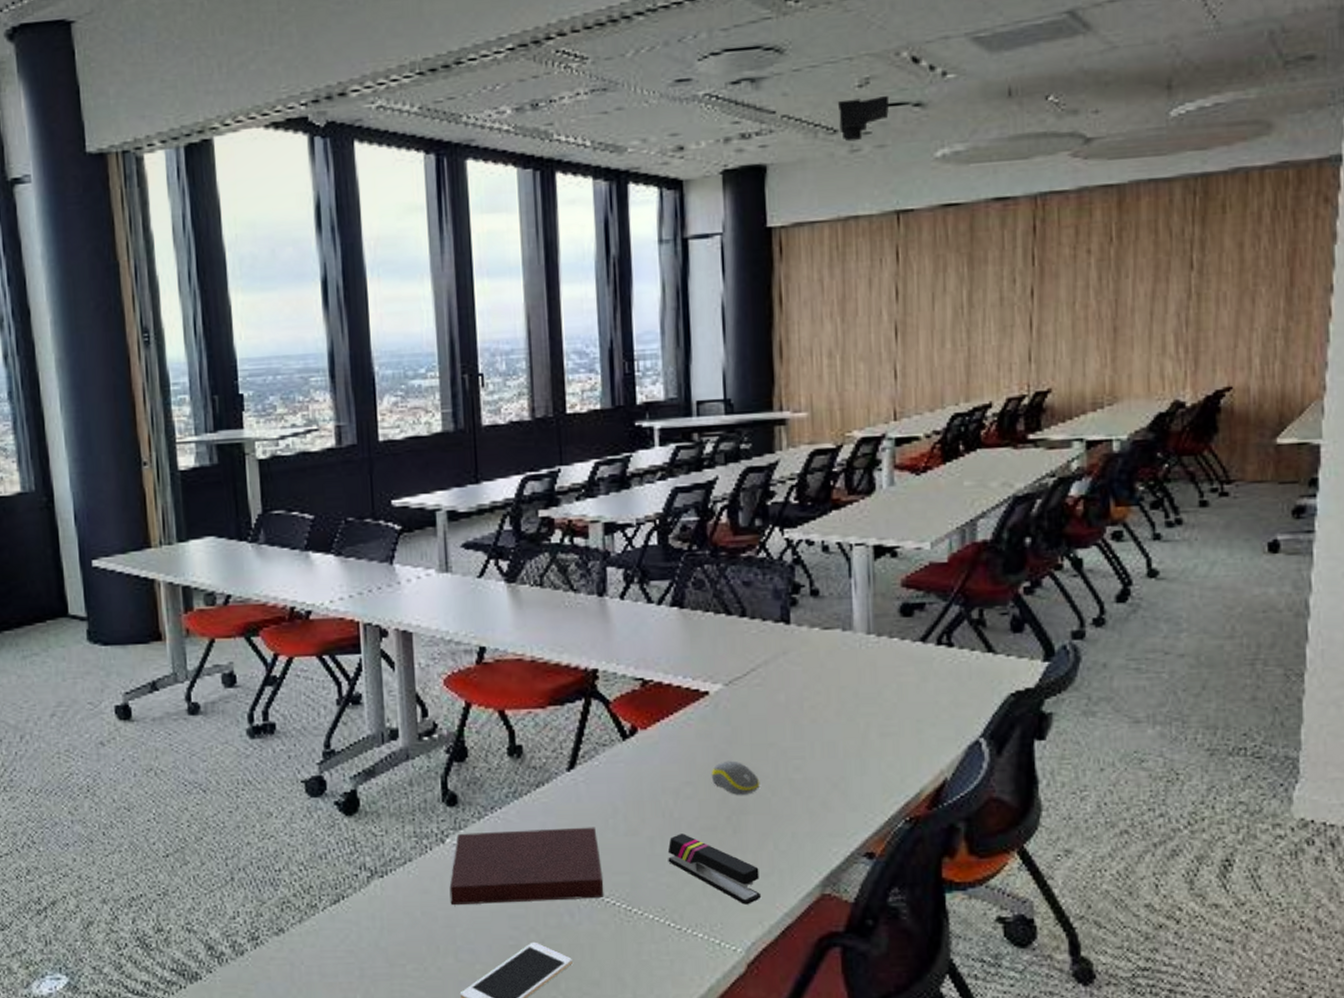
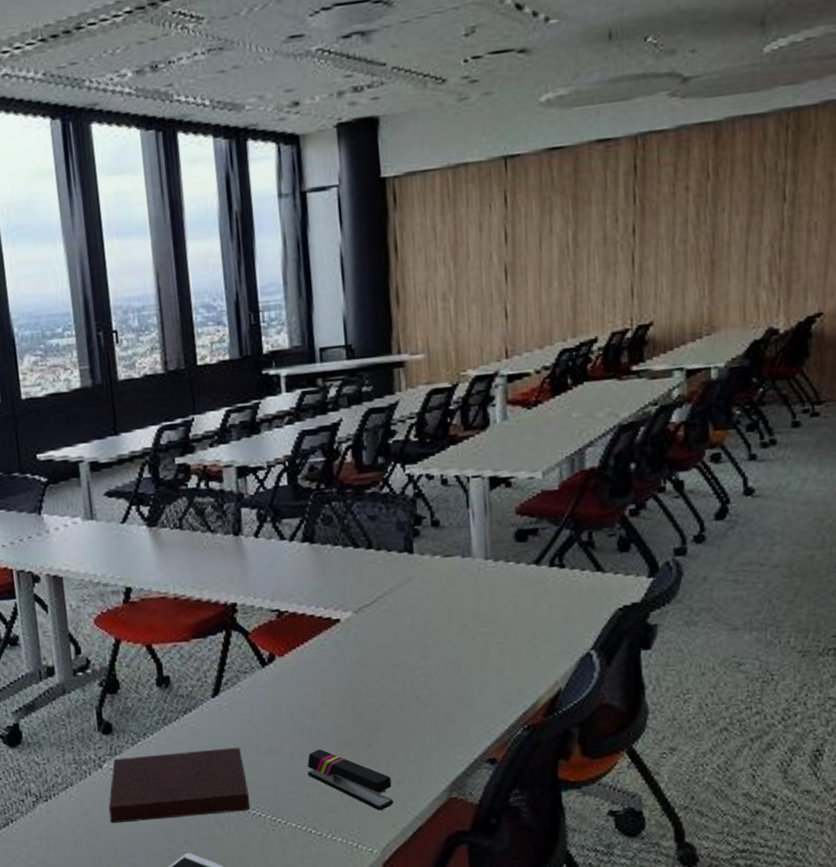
computer mouse: present [711,760,760,795] -> none [344,681,390,712]
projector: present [838,95,890,142] -> none [446,42,495,91]

